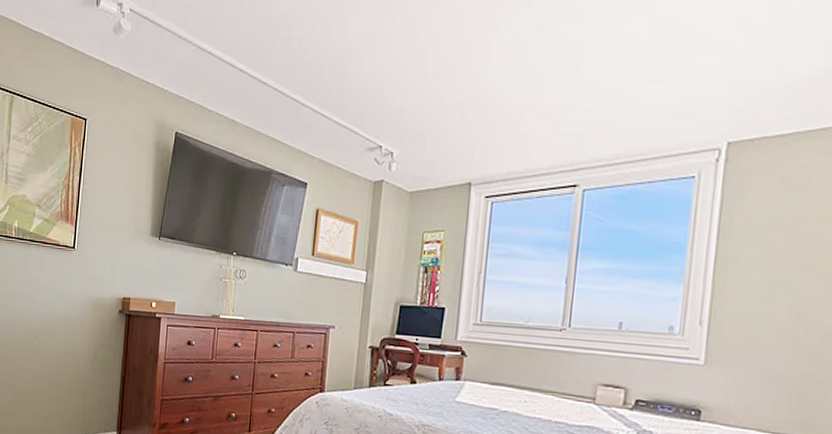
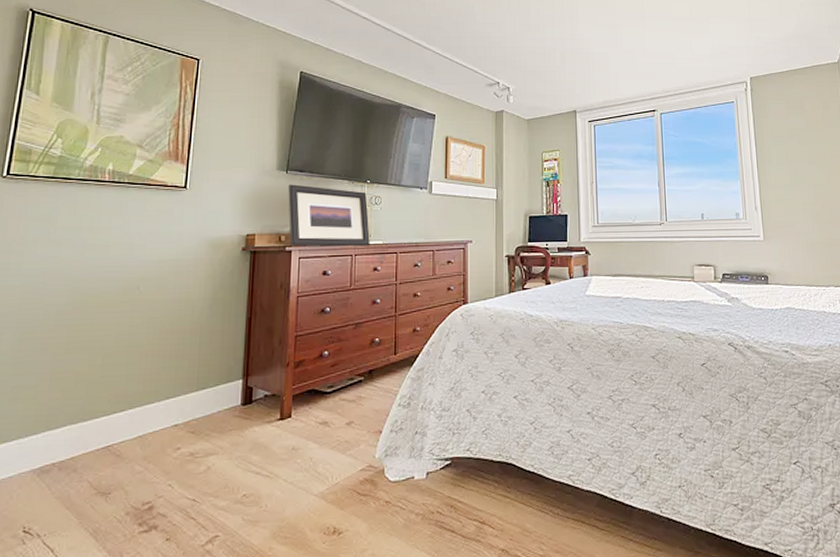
picture frame: none [159,251,233,321] -> present [288,184,370,247]

